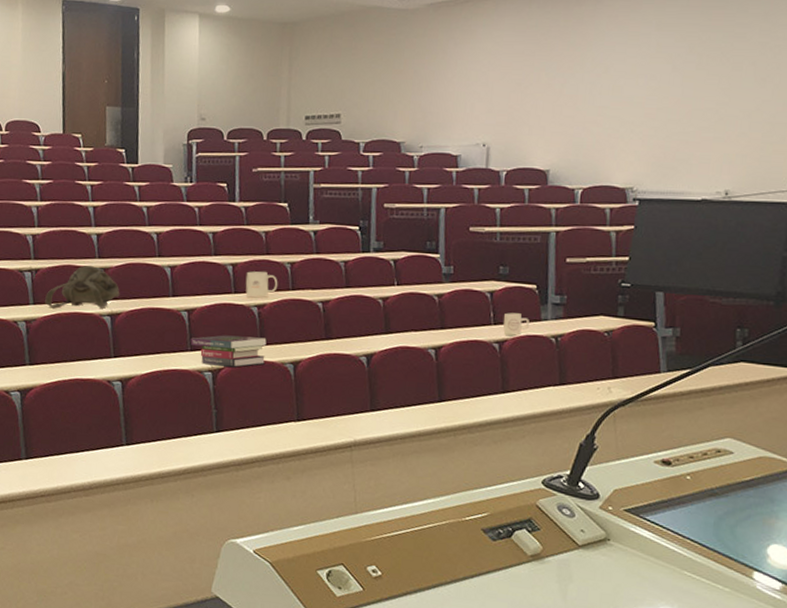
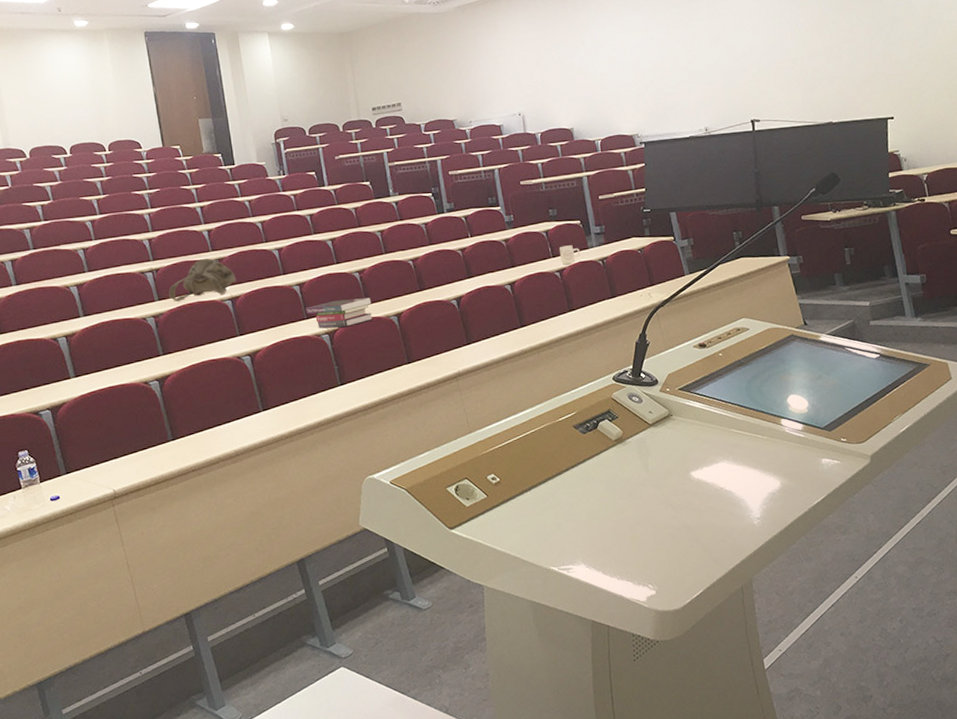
mug: present [245,271,278,299] -> none [344,241,373,266]

